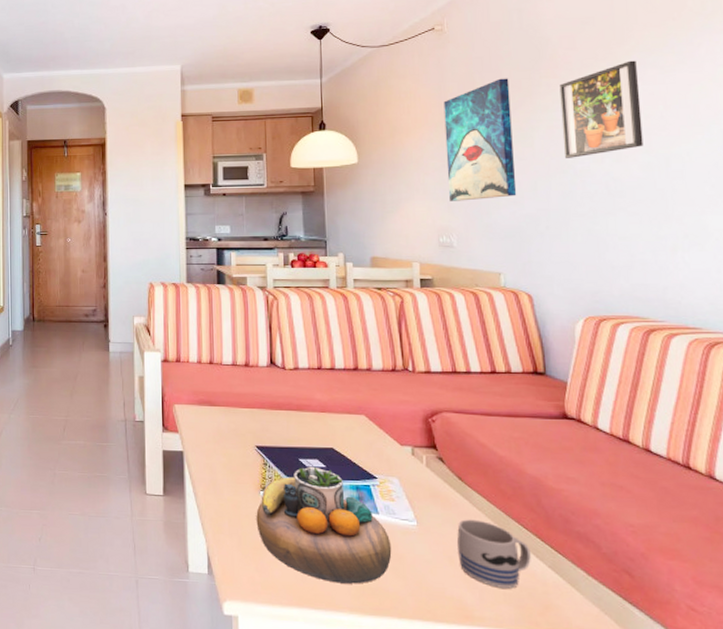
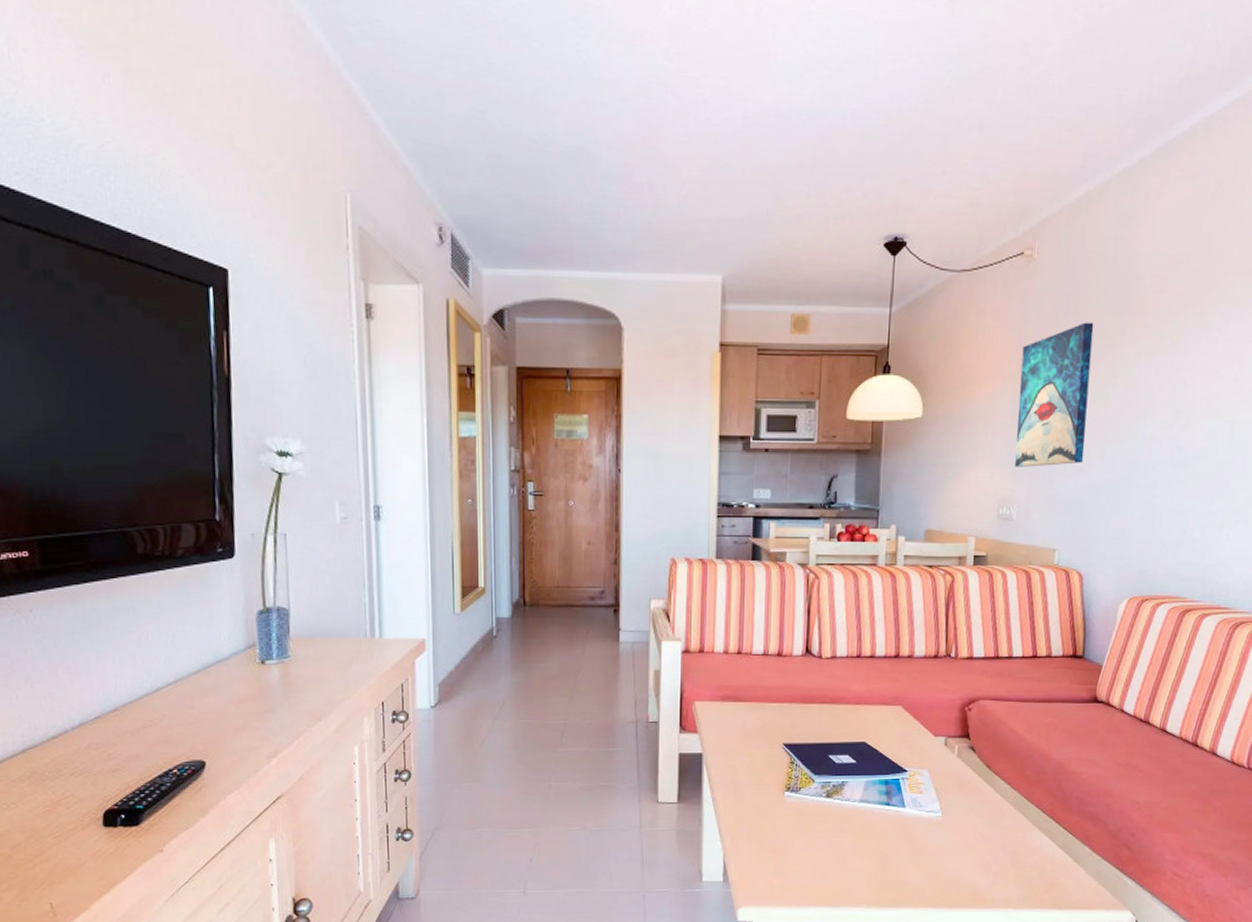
decorative bowl: present [256,466,392,584] -> none [778,762,915,879]
mug: present [457,519,531,589] -> none [977,807,1045,871]
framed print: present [559,60,644,158] -> none [1136,311,1222,422]

